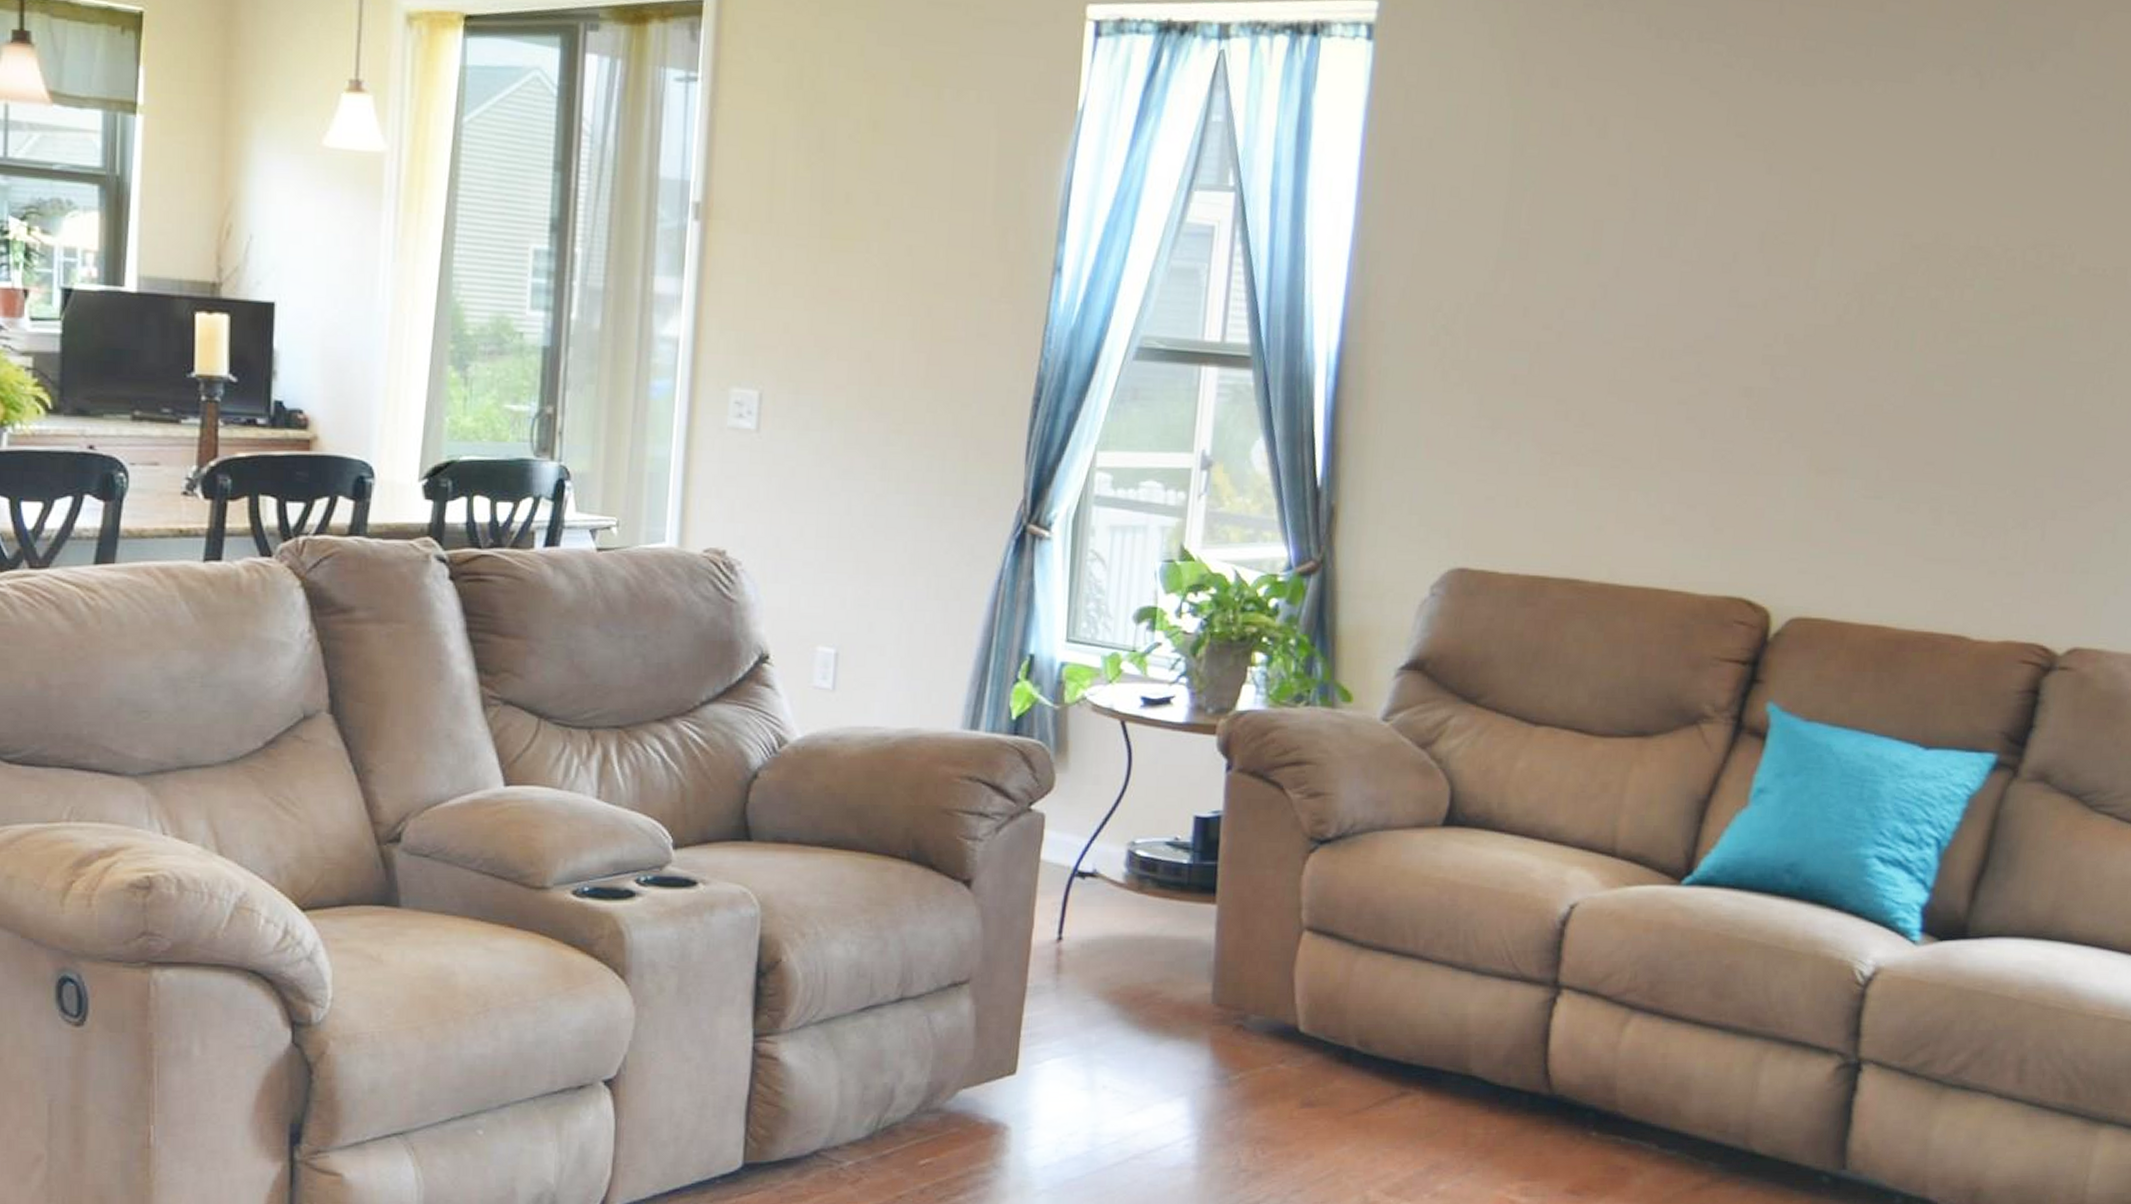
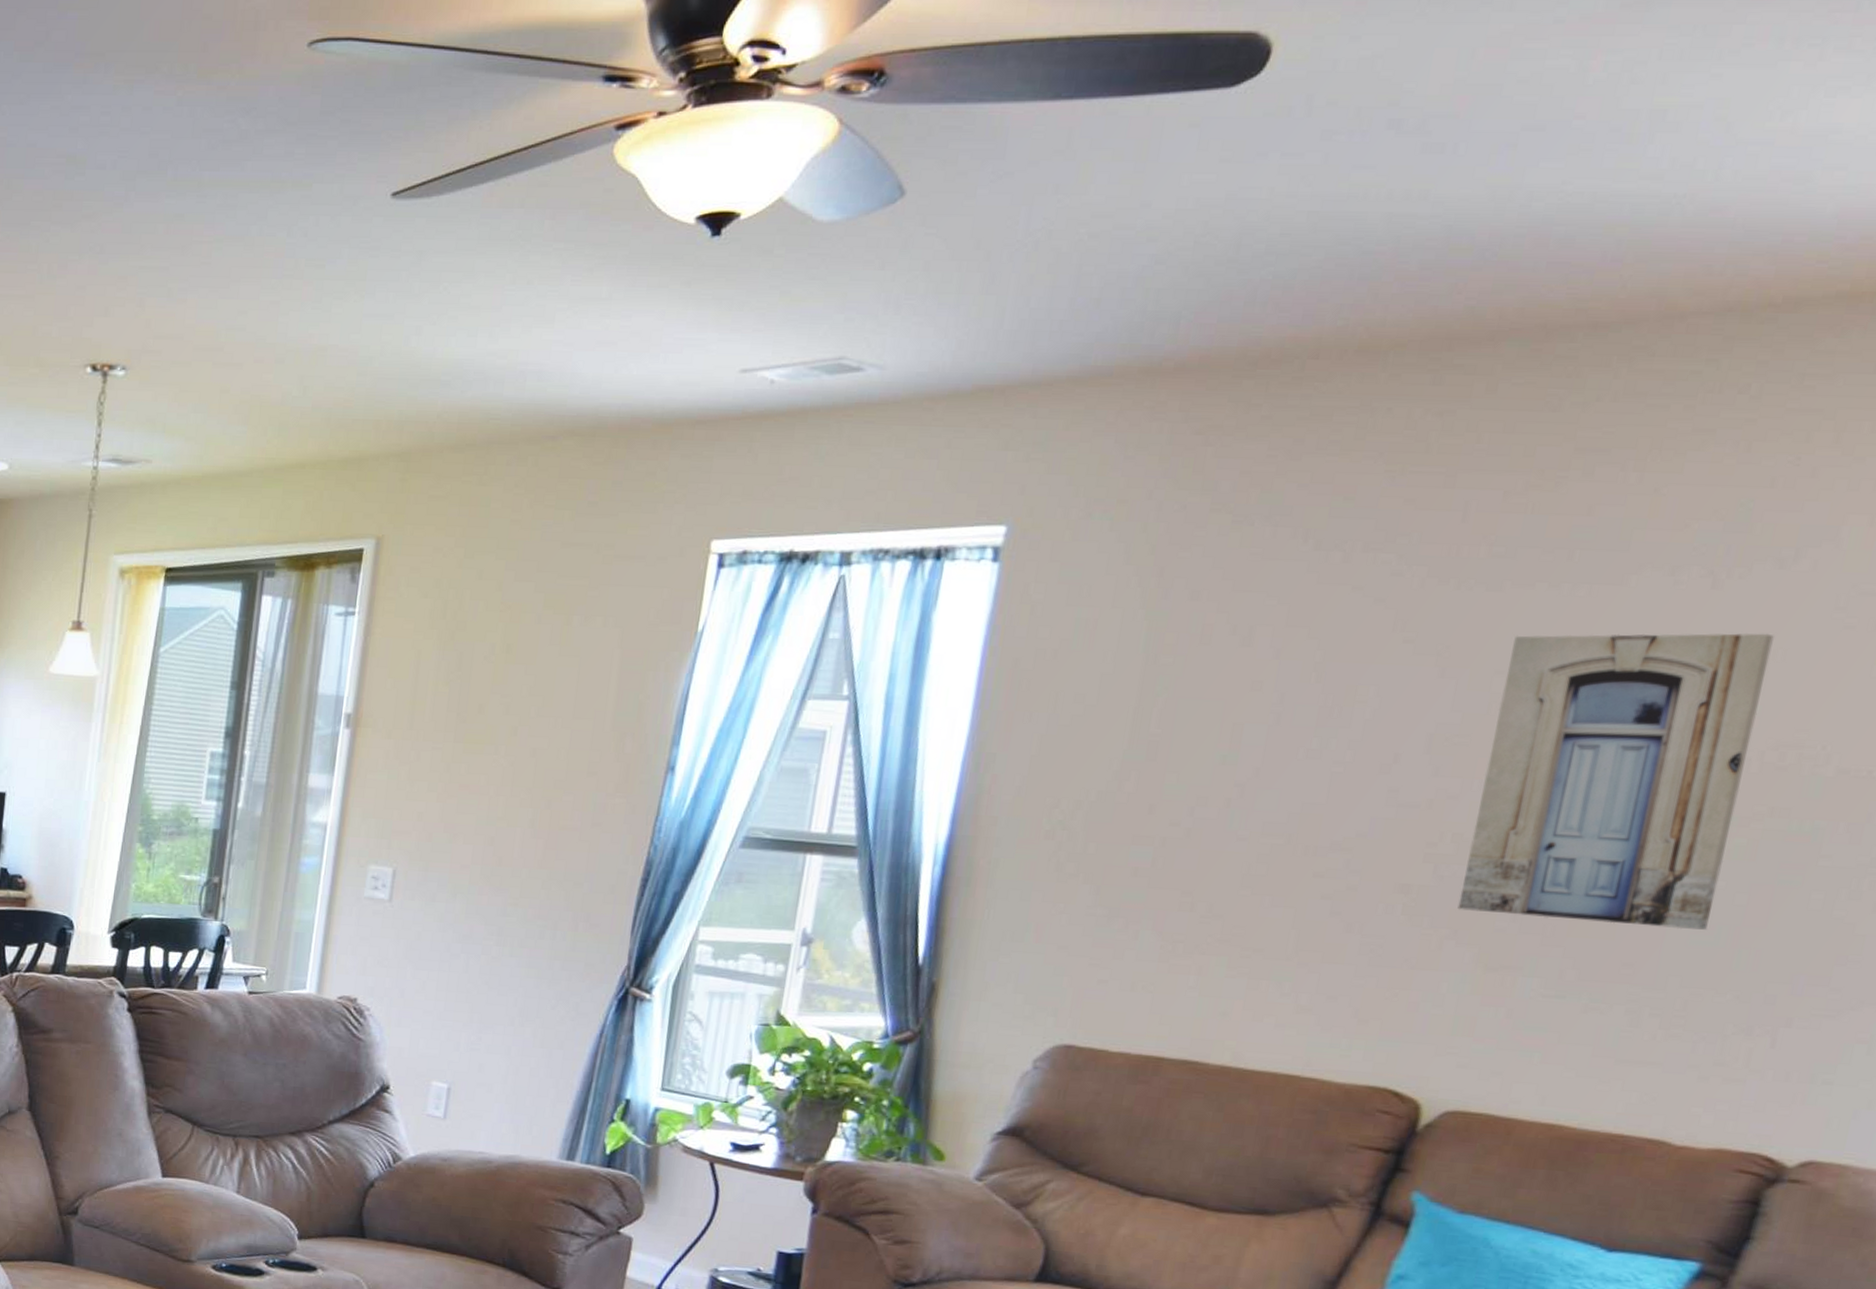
wall art: none [1792,131,2029,427] -> present [1457,633,1774,930]

